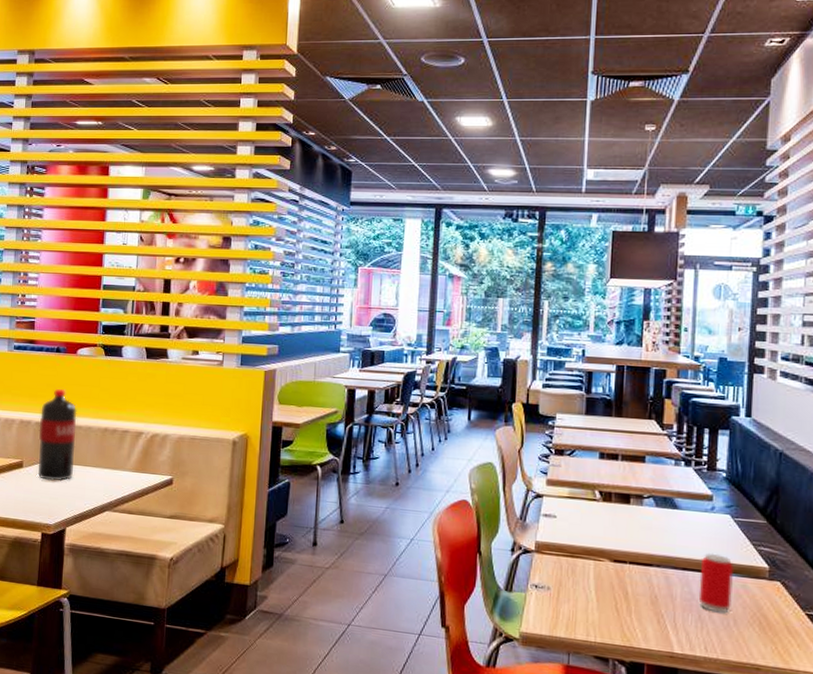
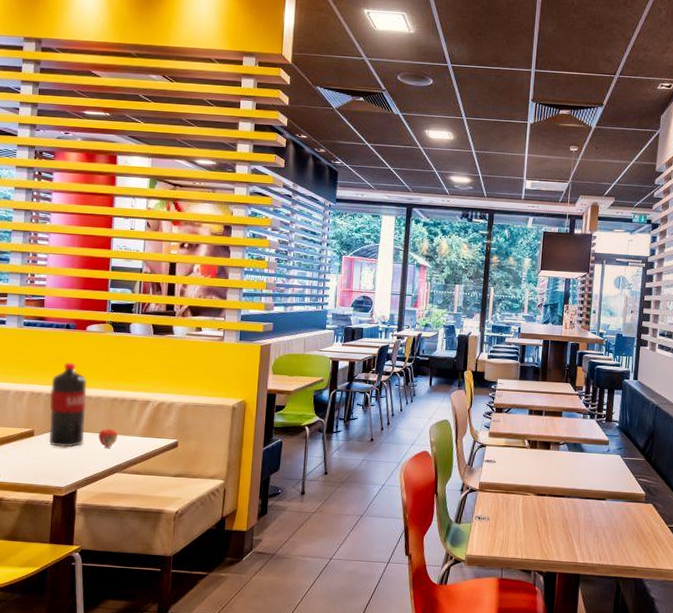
apple: none [88,460,108,483] -> present [99,427,118,448]
beverage can: present [698,552,735,613] -> none [596,484,622,530]

